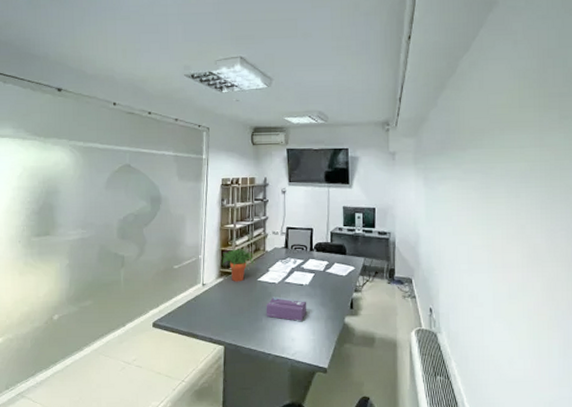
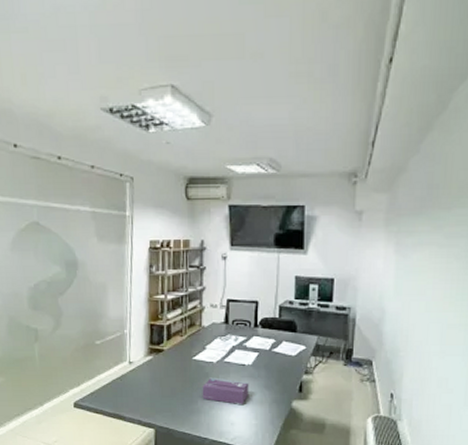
potted plant: present [222,247,255,282] -> none [151,322,189,360]

